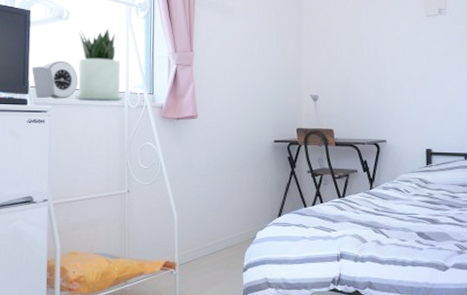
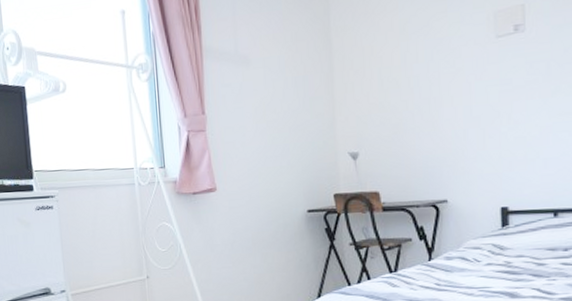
alarm clock: present [32,60,78,99] -> none [34,139,83,184]
planter: present [73,28,124,102] -> none [77,97,133,183]

